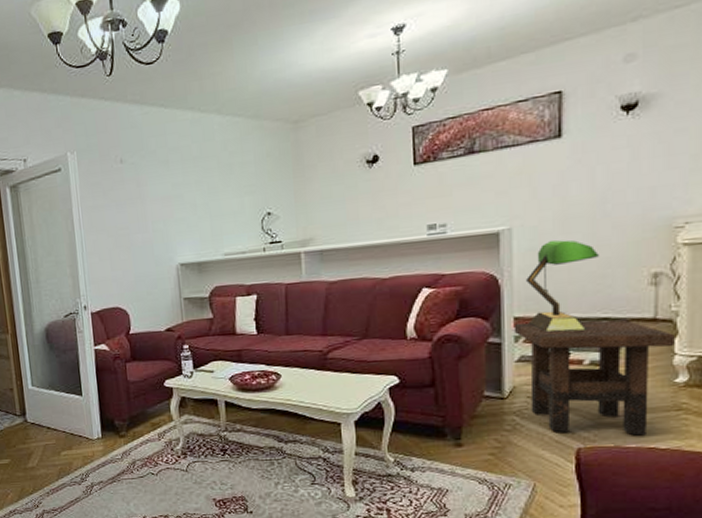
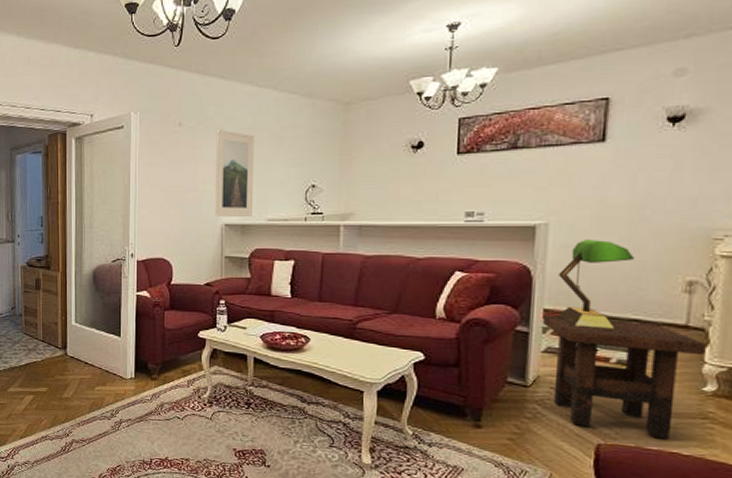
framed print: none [160,162,208,257] -> present [215,130,255,216]

